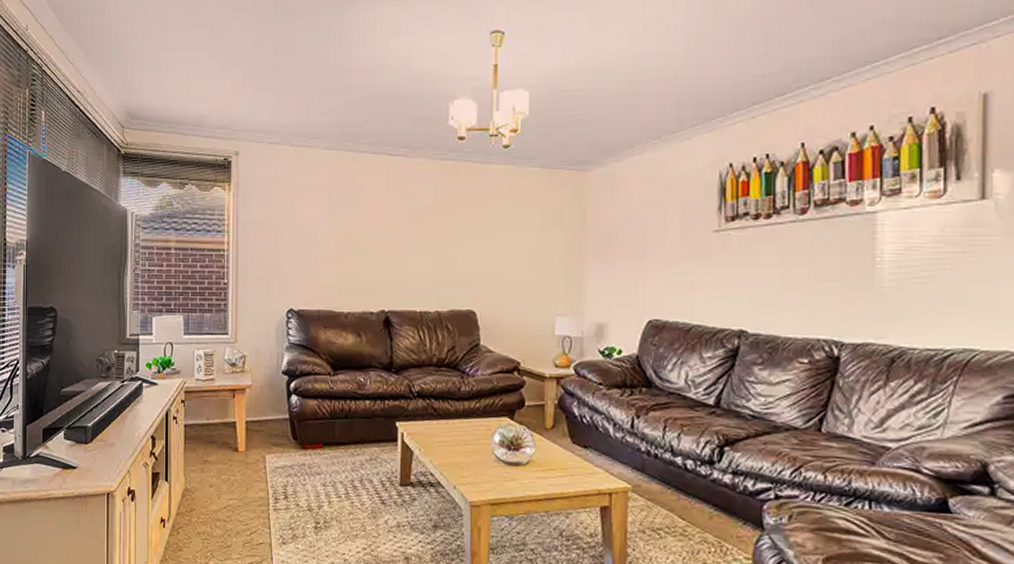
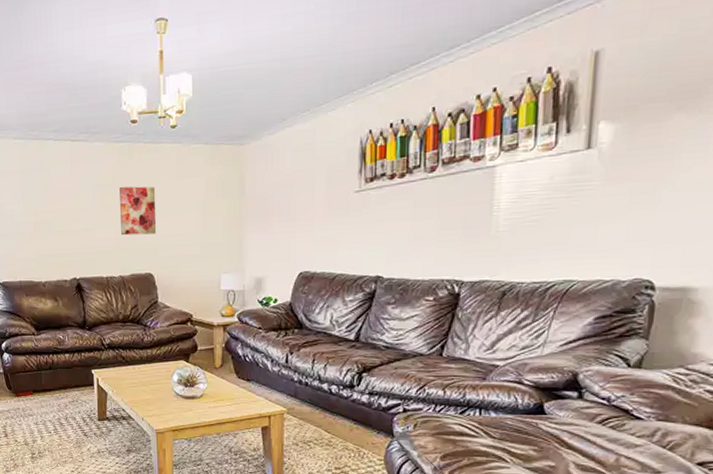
wall art: none [440,208,483,265] -> present [120,186,157,236]

